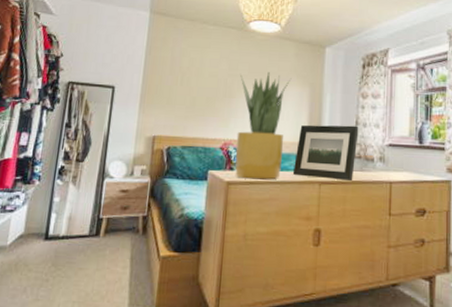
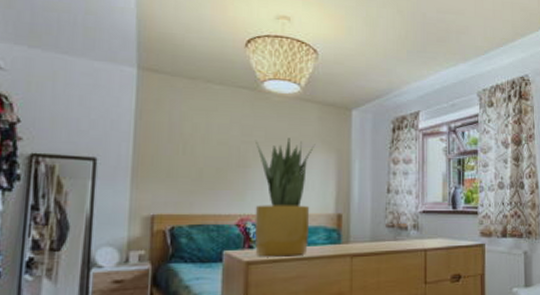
picture frame: present [292,124,359,182] -> none [321,193,391,252]

